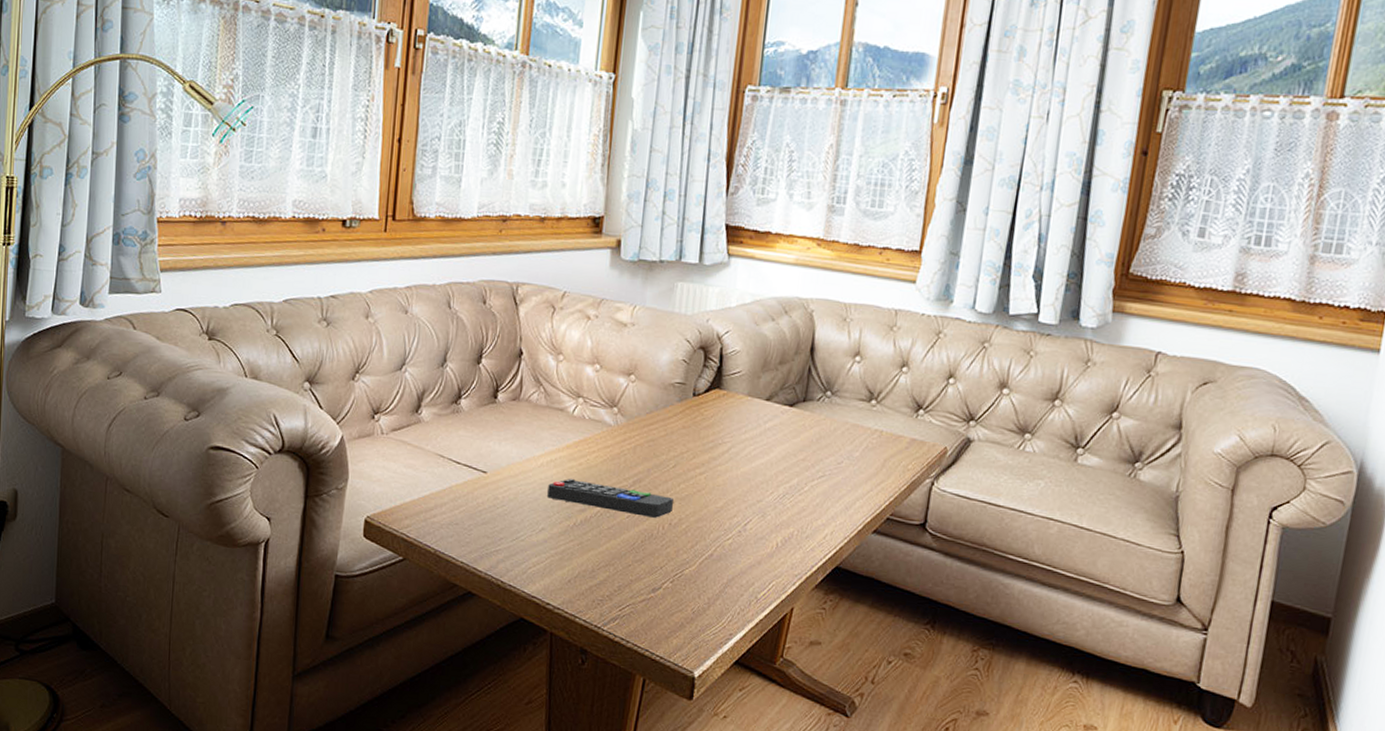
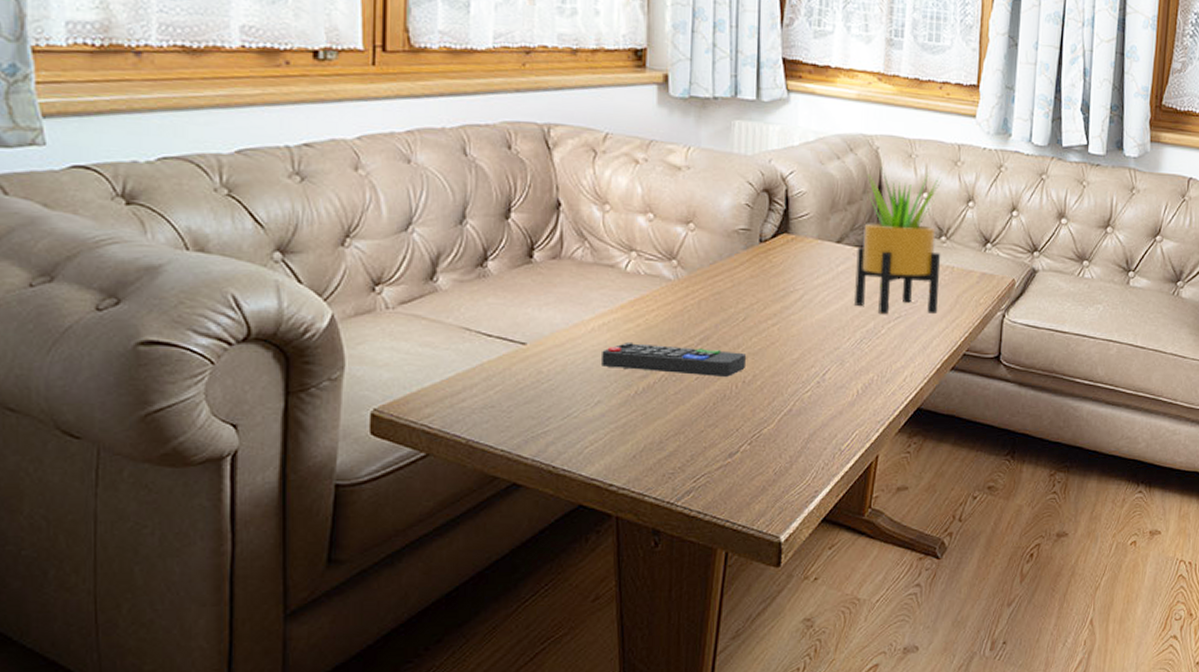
potted plant: none [779,329,877,477] -> present [854,167,943,315]

